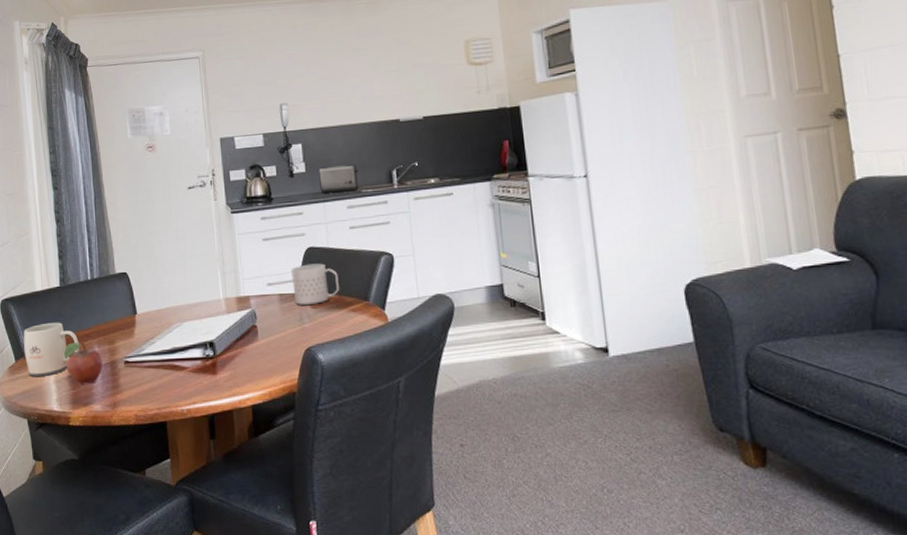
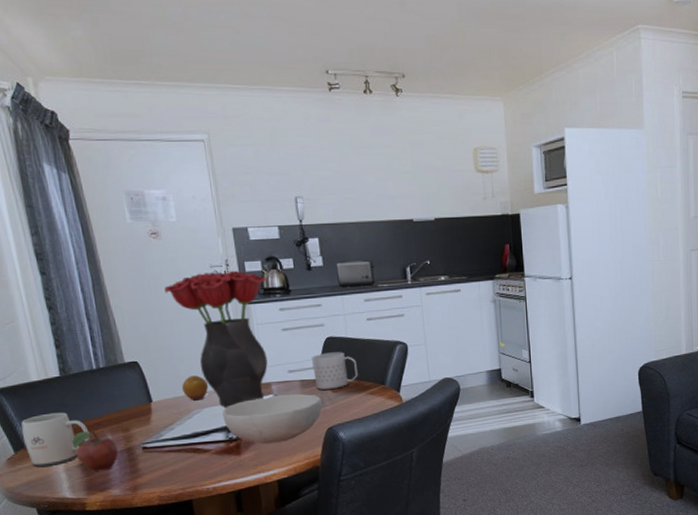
bouquet: none [155,179,249,323] -> present [164,270,268,408]
fruit: none [164,287,190,314] -> present [181,375,209,401]
bowl: none [201,309,302,363] -> present [222,394,323,444]

